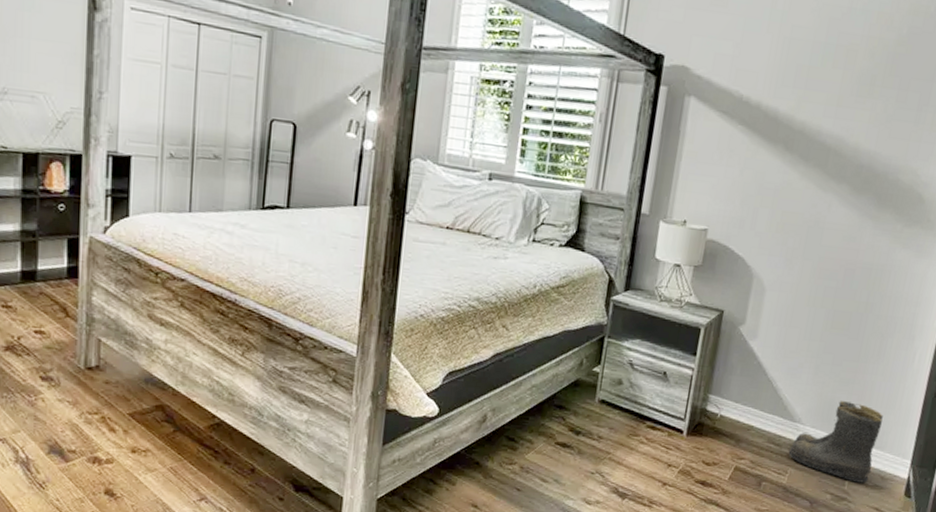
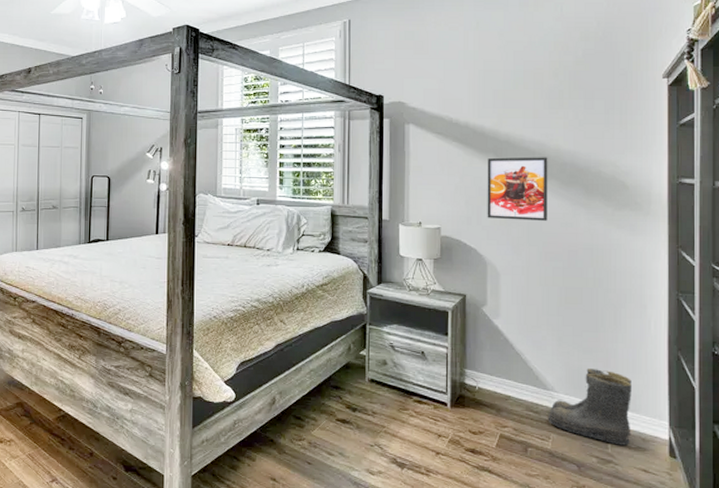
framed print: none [762,150,844,232] -> present [487,157,548,221]

